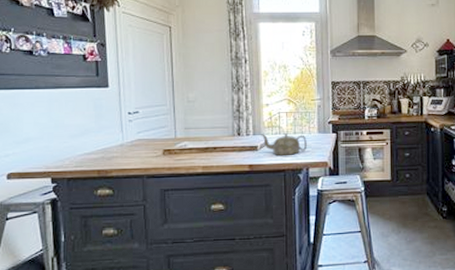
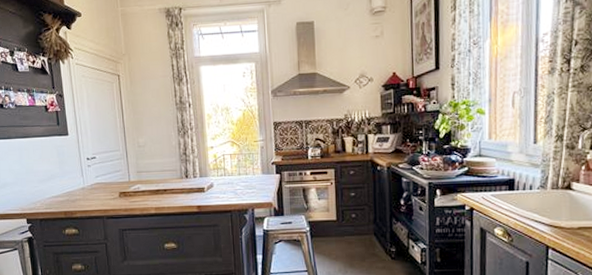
teapot: present [261,133,307,155] -> none [207,175,252,197]

